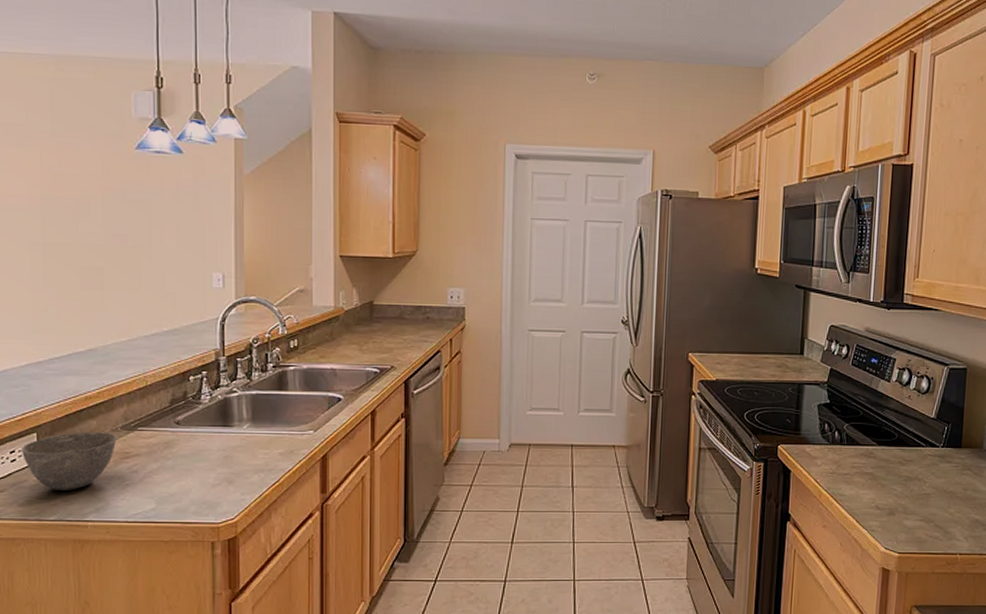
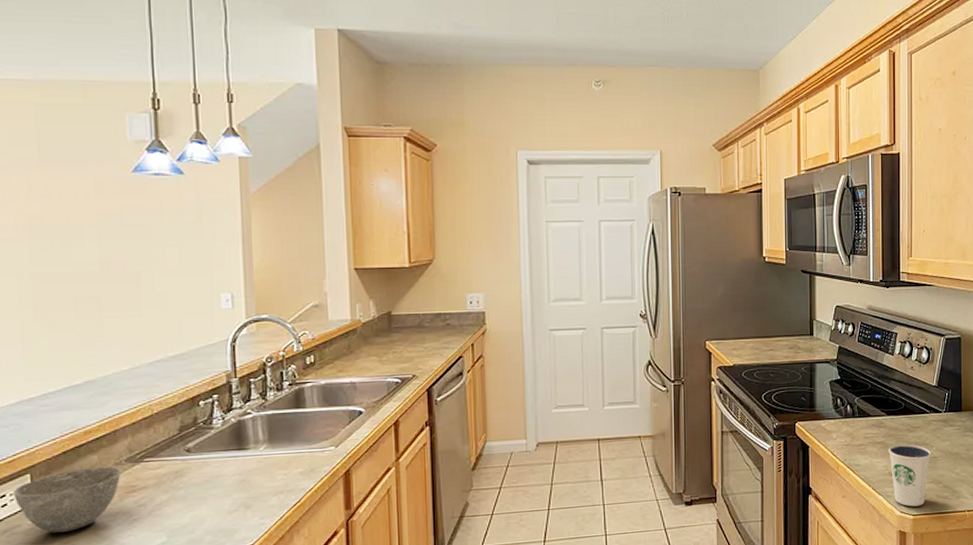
dixie cup: none [877,477,924,544] -> present [889,444,931,507]

